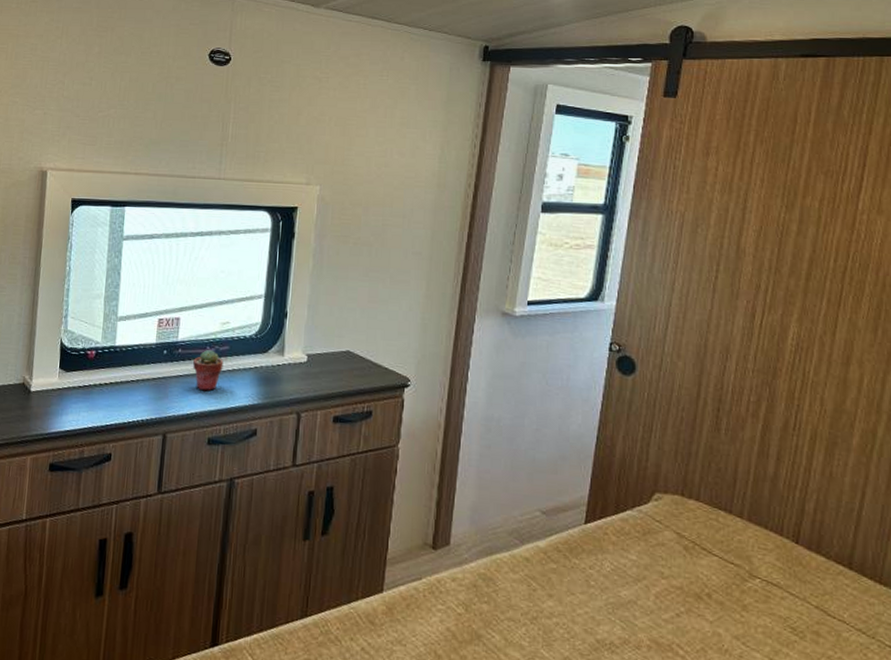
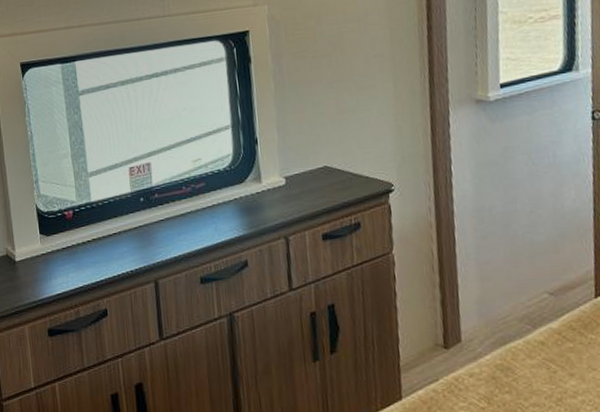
potted succulent: present [192,349,224,391] -> none [171,189,203,232]

